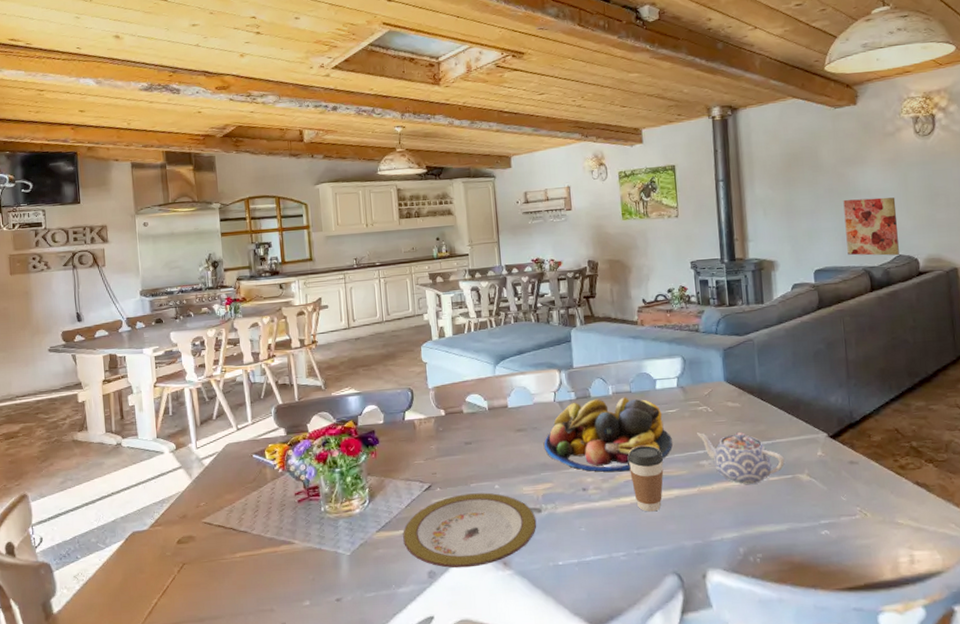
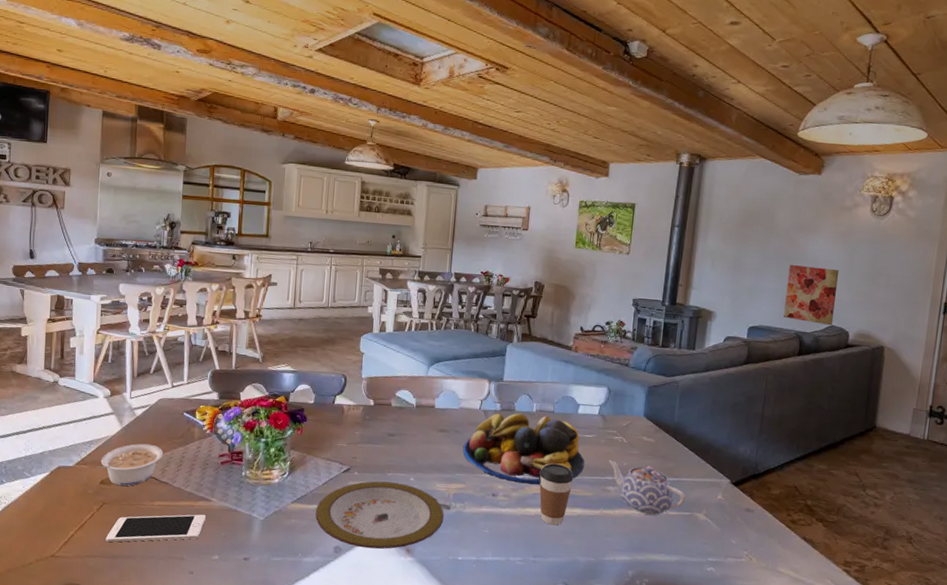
legume: none [169,493,238,543] -> present [95,443,164,486]
cell phone: none [190,560,291,605] -> present [105,514,207,543]

